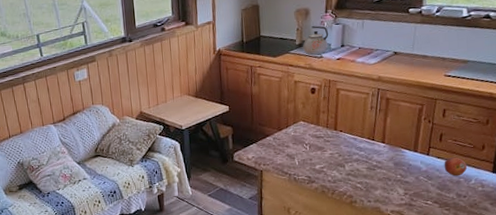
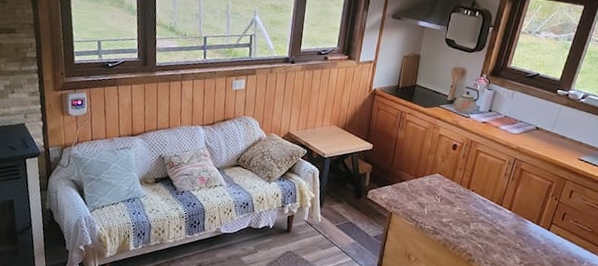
fruit: present [444,157,467,176] -> none [561,237,582,256]

